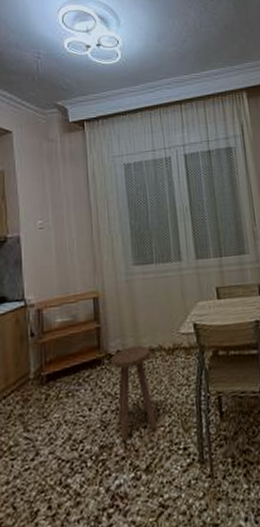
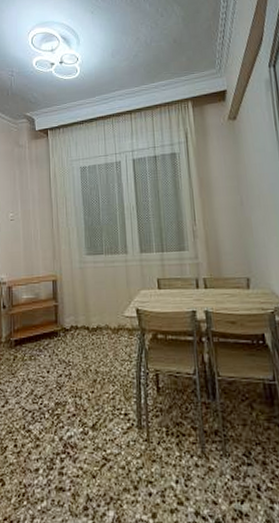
stool: present [111,345,157,441] -> none [66,324,102,401]

